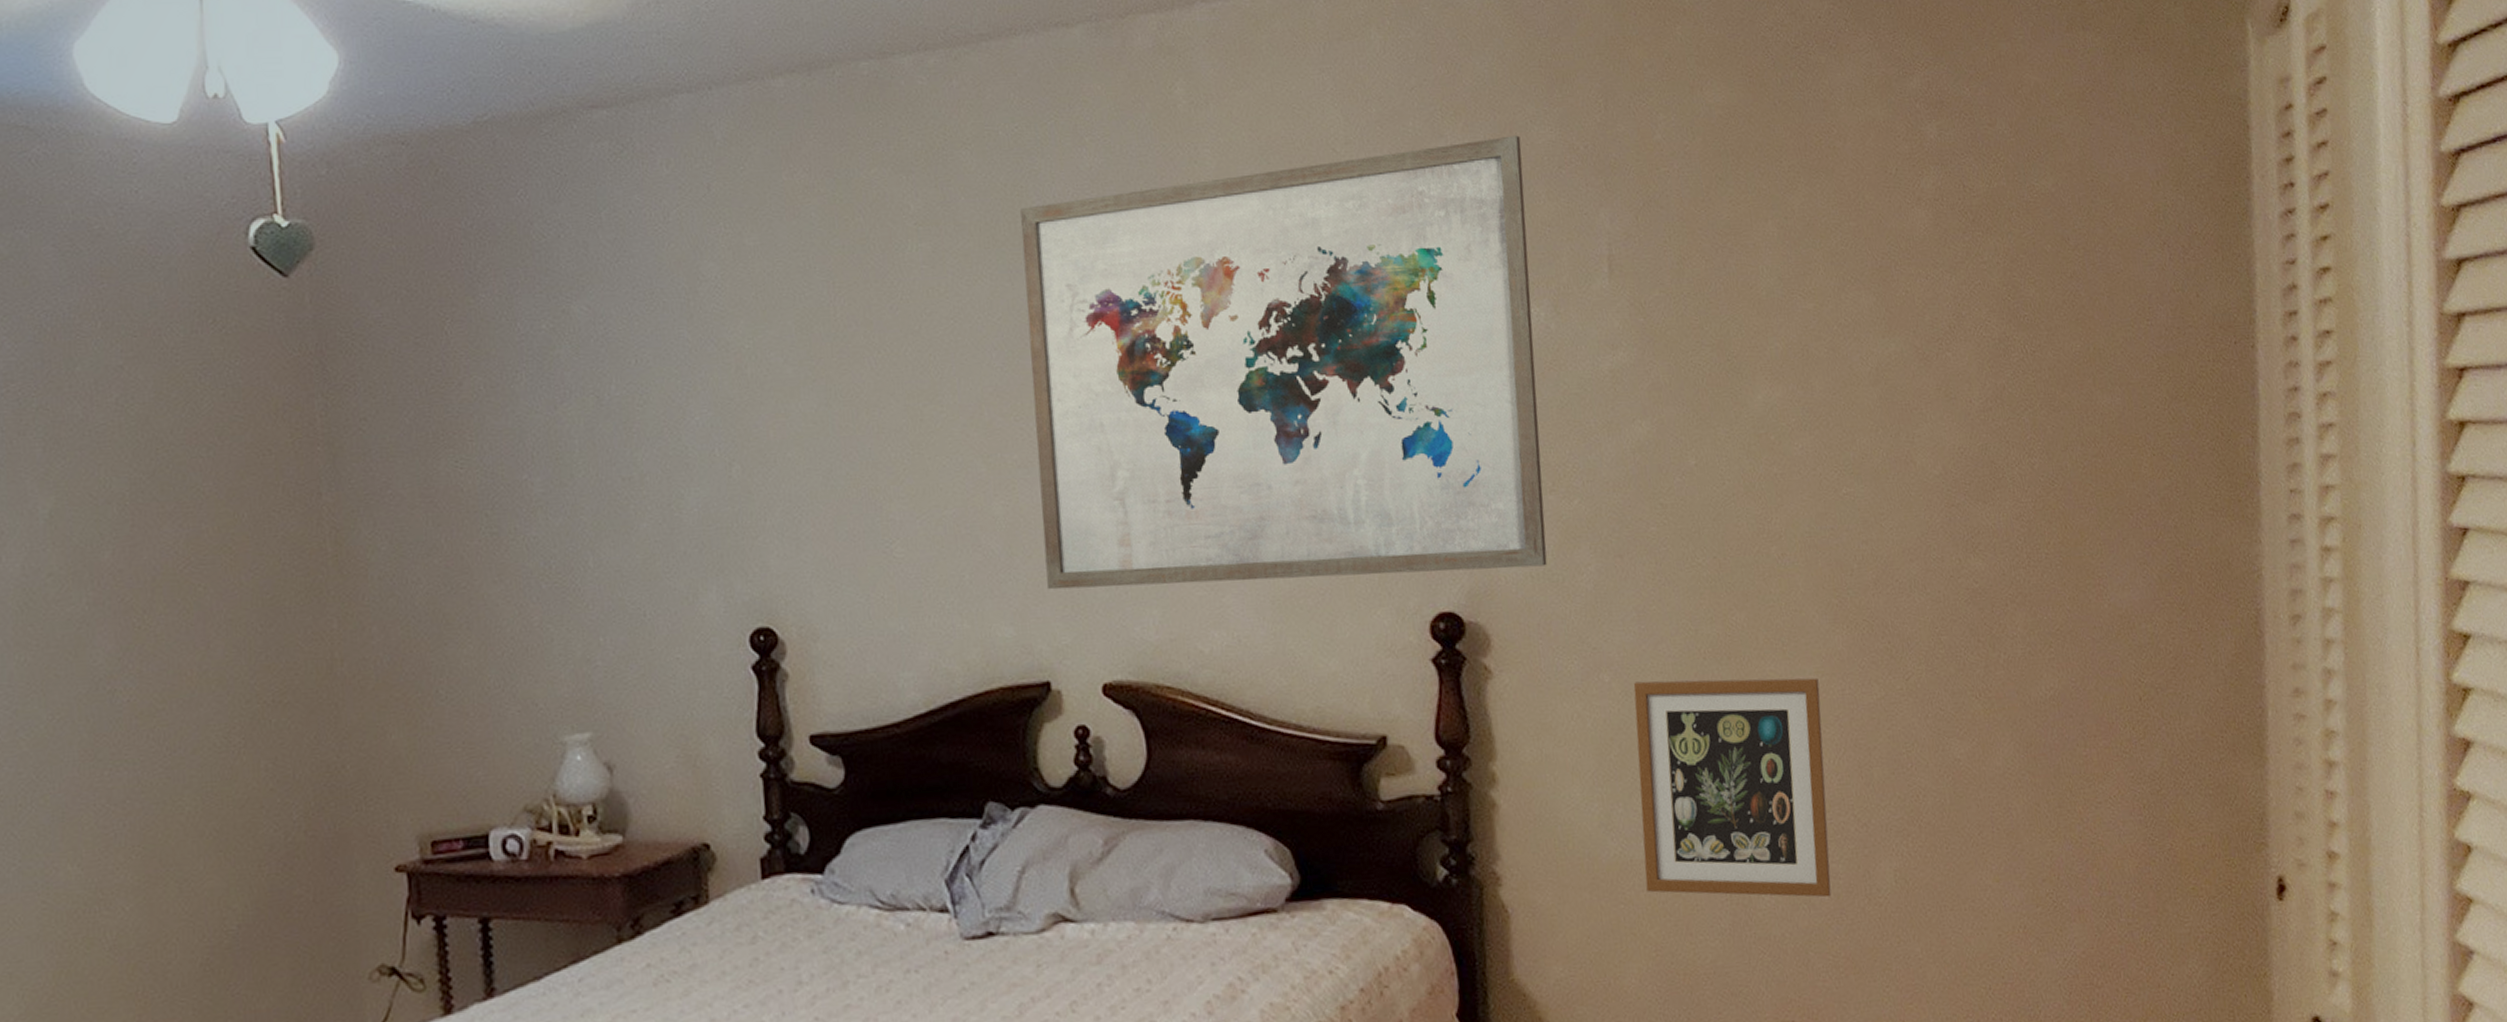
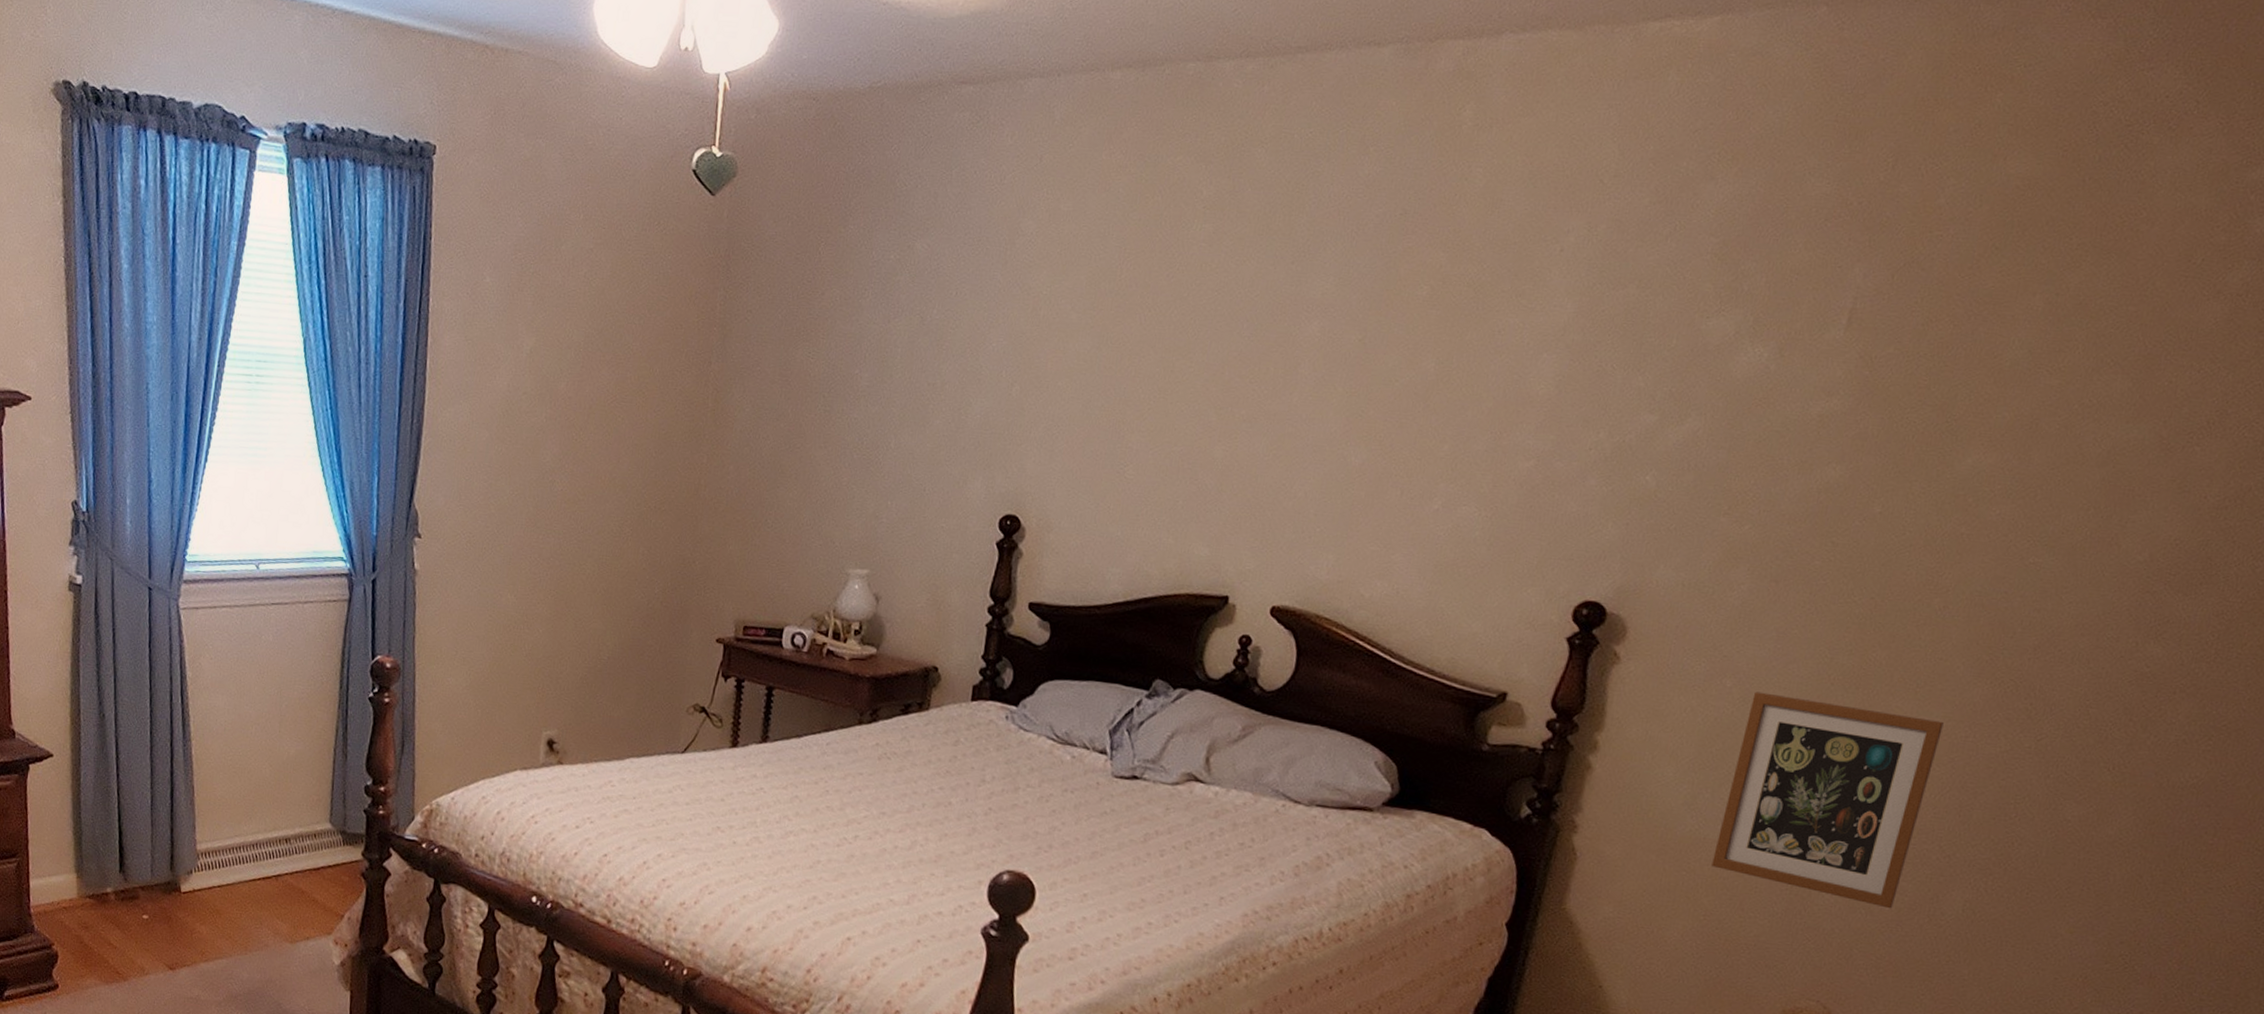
wall art: present [1020,135,1547,590] -> none [1245,185,1794,578]

